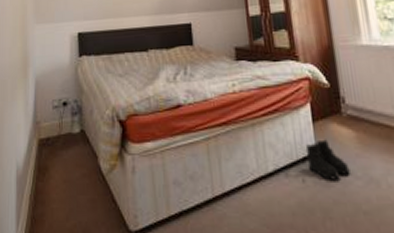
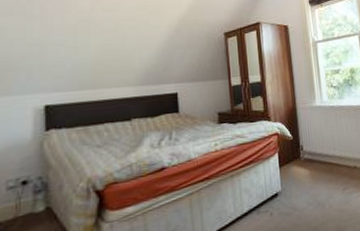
boots: present [305,139,350,180] -> none [273,179,305,210]

